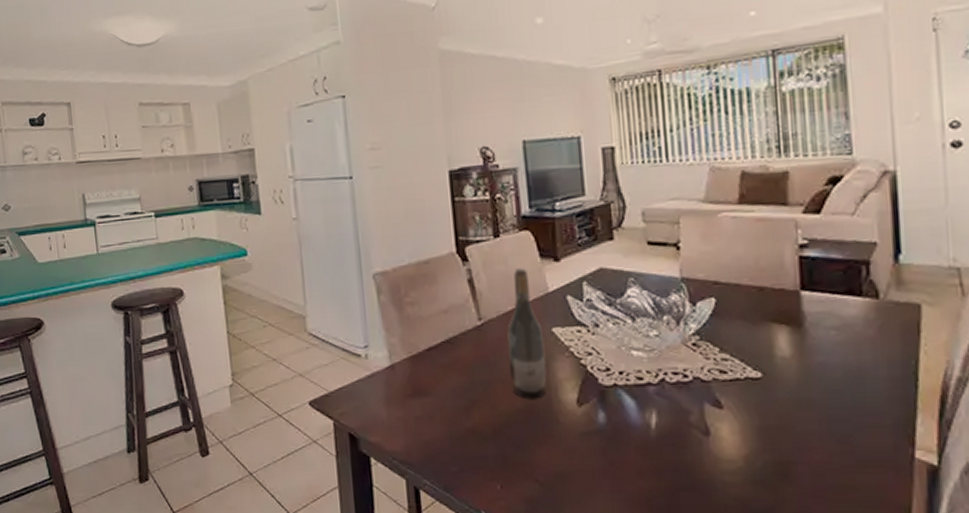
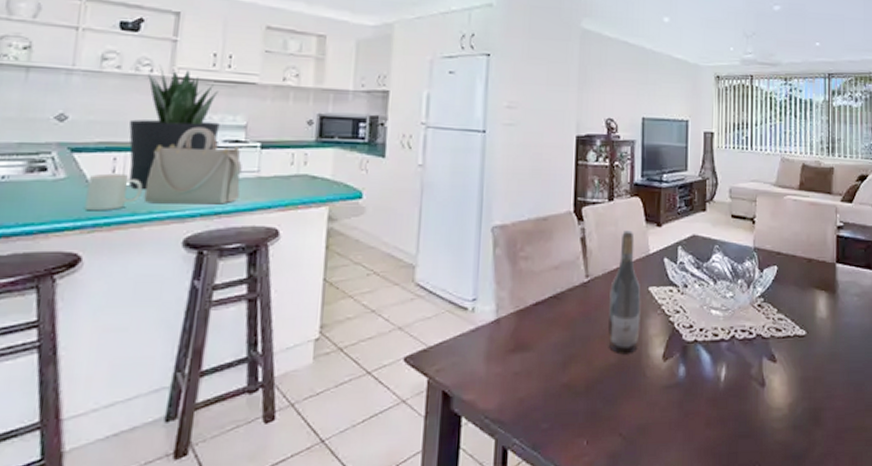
mug: none [34,250,74,283] -> present [84,173,143,211]
planter: none [53,152,120,263] -> present [128,64,220,190]
handbag: none [75,203,146,274] -> present [143,126,242,205]

